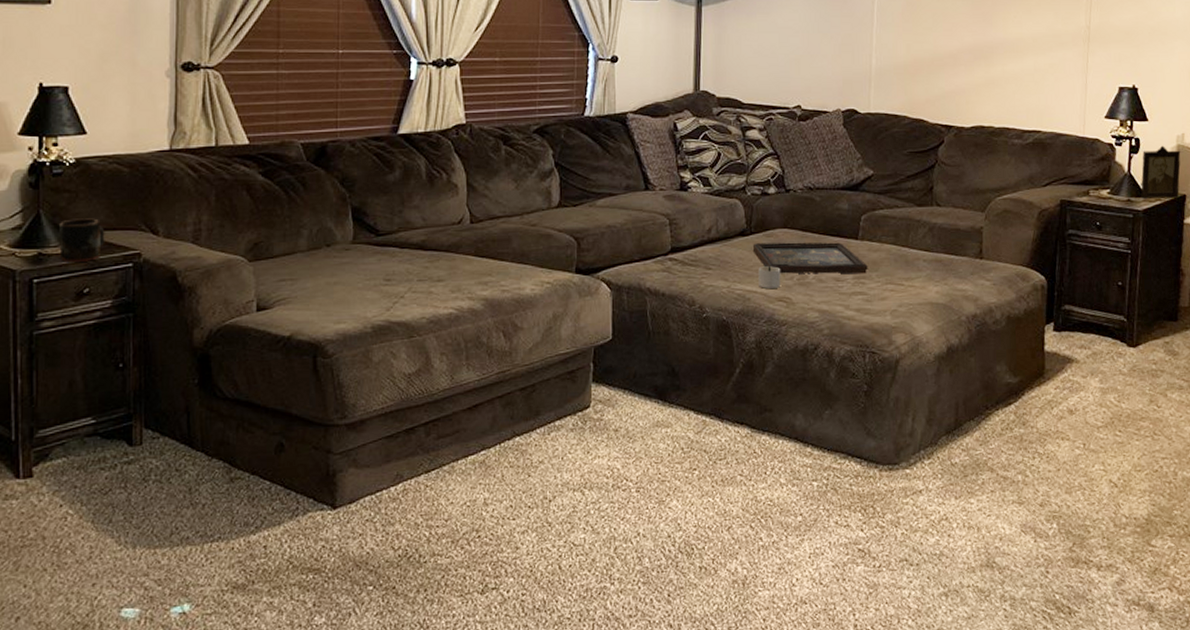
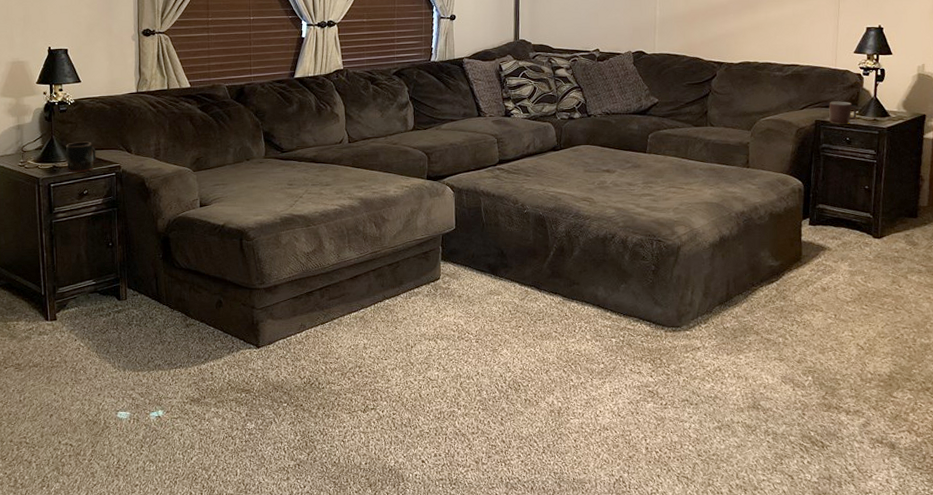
decorative tray: present [752,242,868,274] -> none [562,155,655,180]
candle: present [758,266,781,289] -> none [567,174,585,191]
mug: none [1076,177,1109,207] -> present [829,101,857,125]
photo frame: present [1136,145,1181,199] -> none [881,74,921,118]

